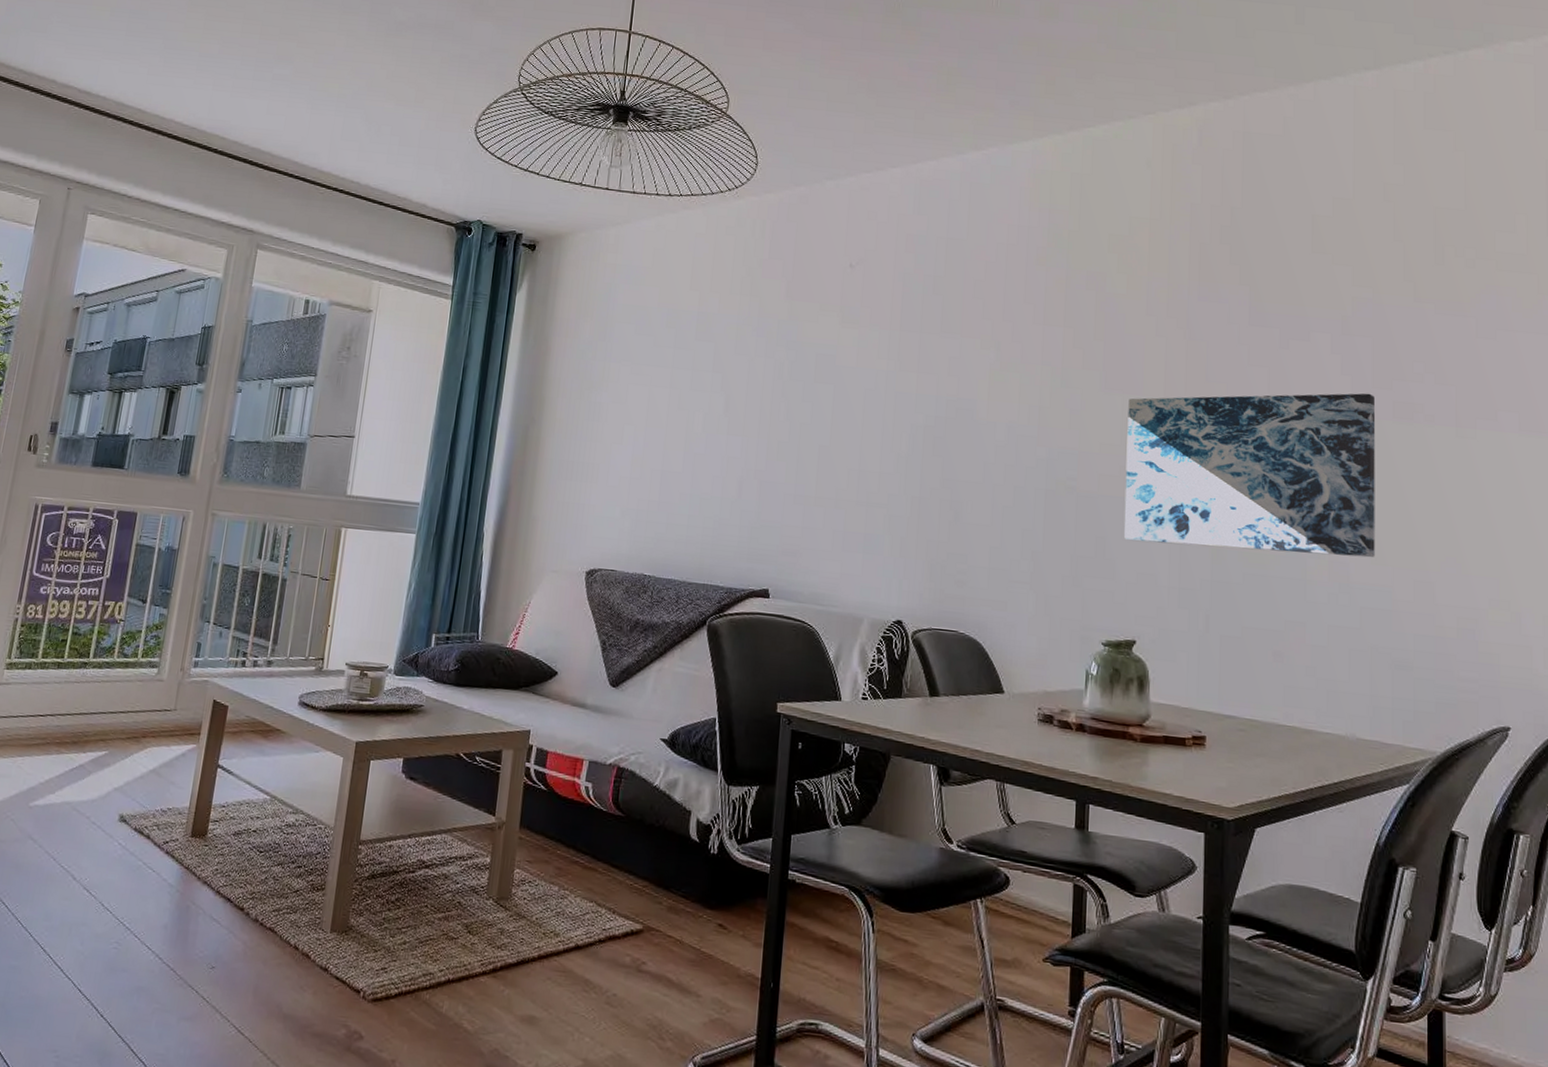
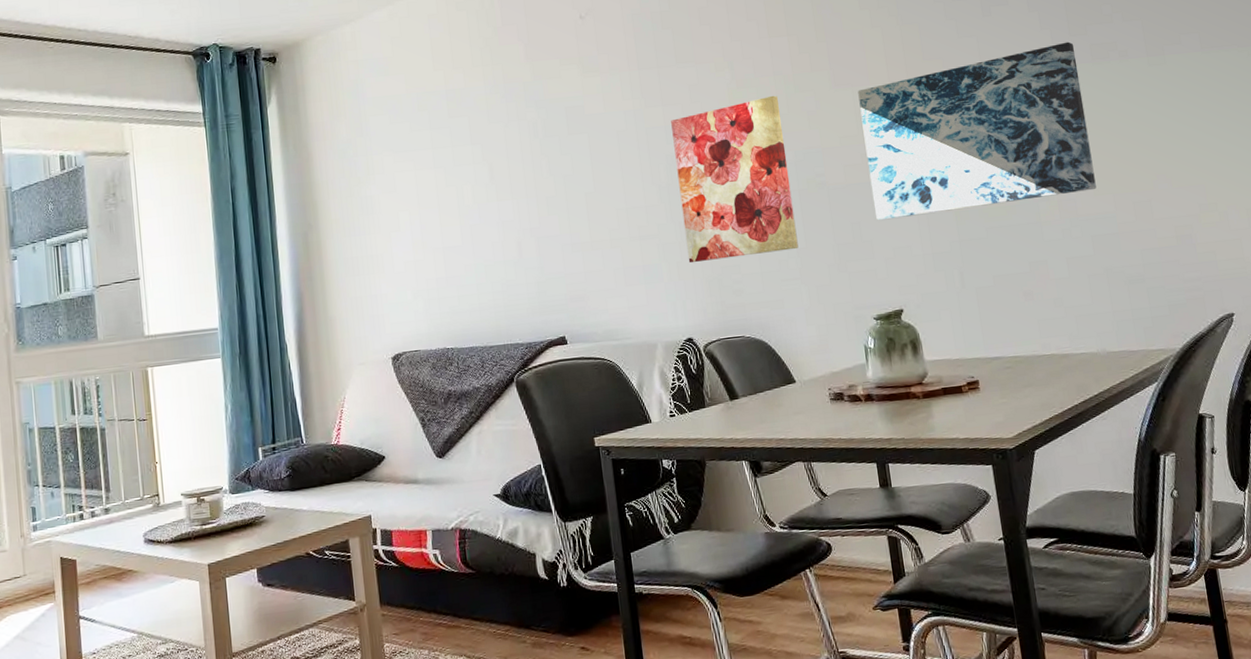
wall art: none [913,385,1041,552] -> present [671,95,799,263]

